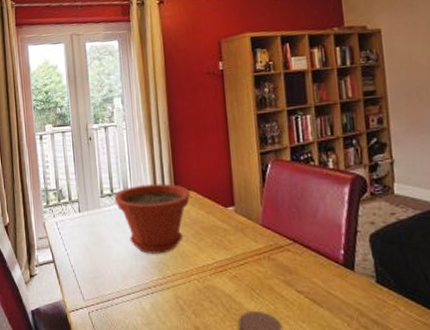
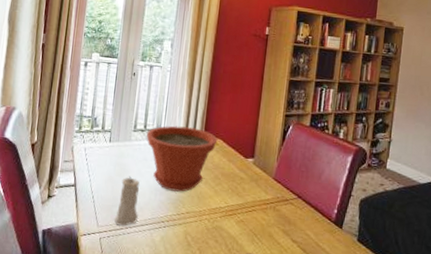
candle: none [99,244,123,297] -> present [114,176,140,226]

